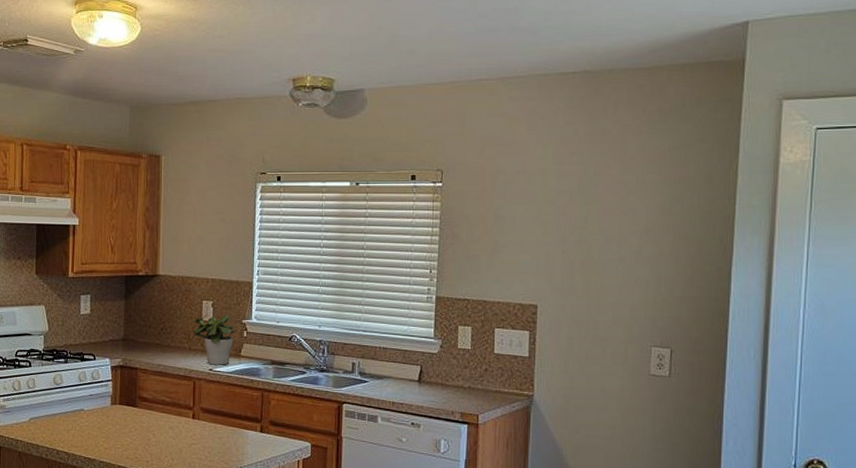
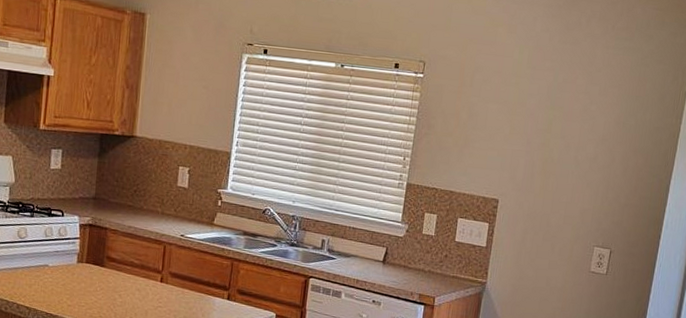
potted plant: present [192,315,237,365] -> none [167,180,212,232]

